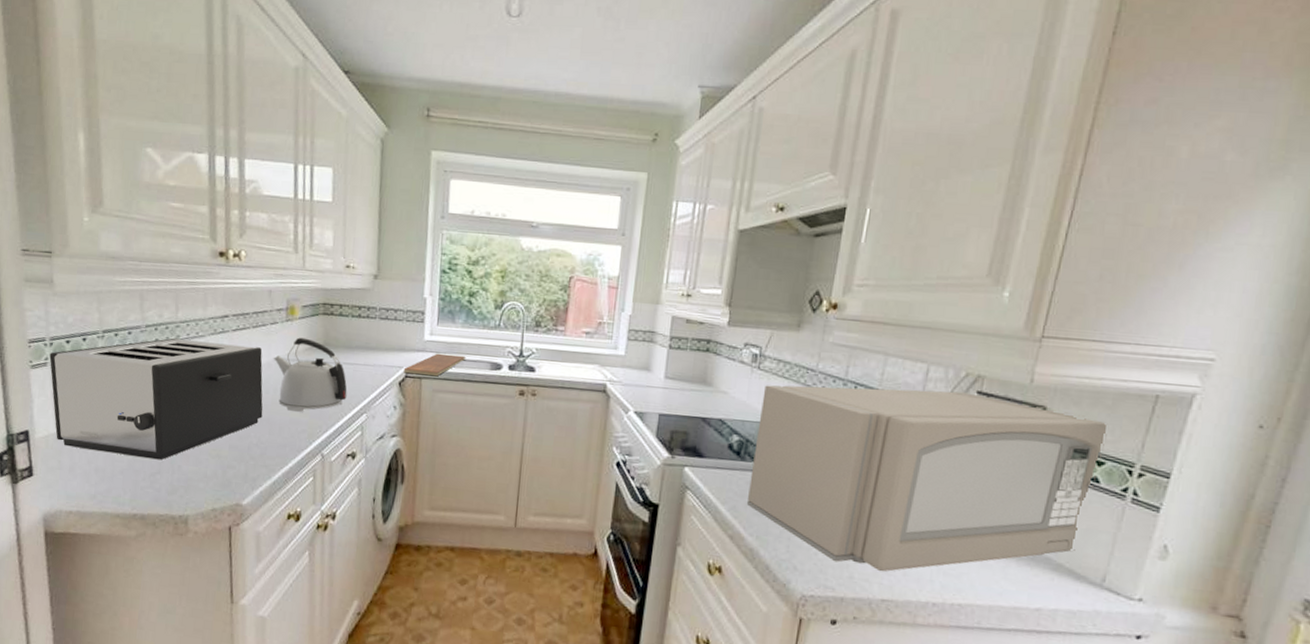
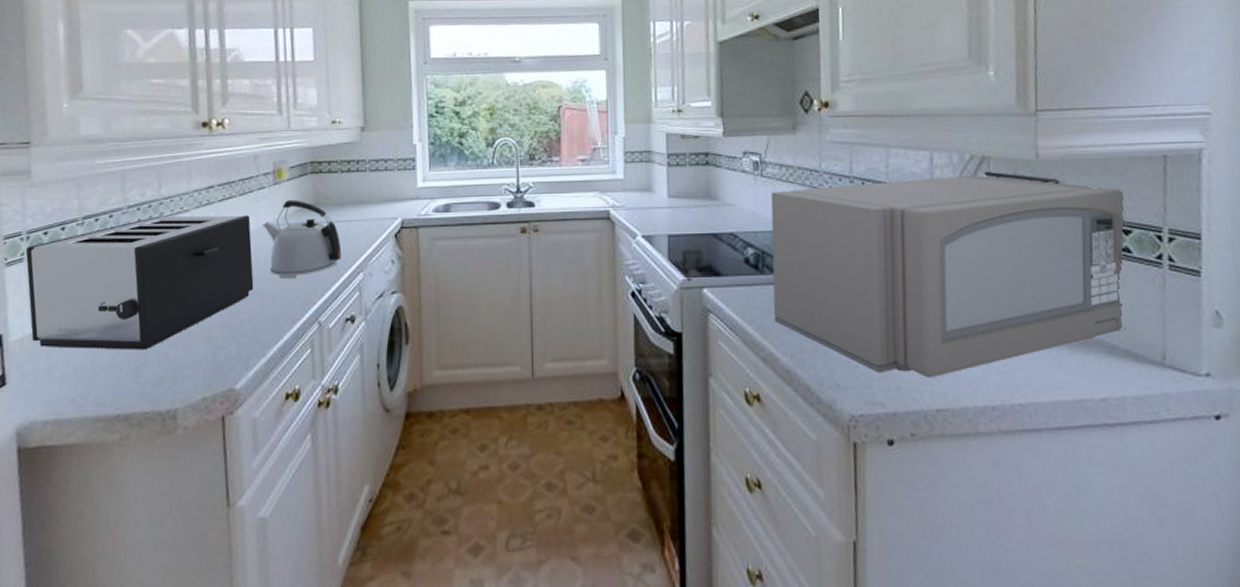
chopping board: present [403,353,466,377] -> none [398,199,462,224]

